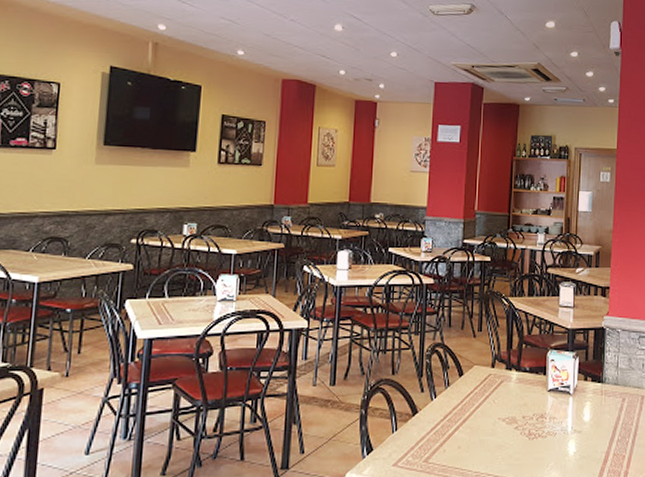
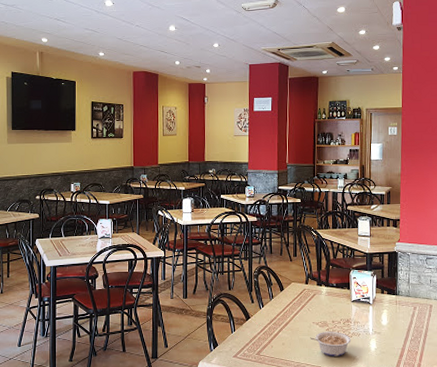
legume: none [494,430,545,463] -> present [310,332,351,357]

